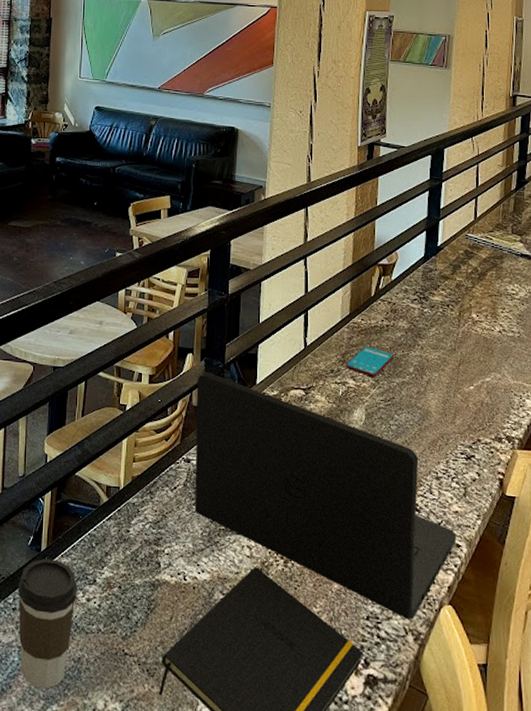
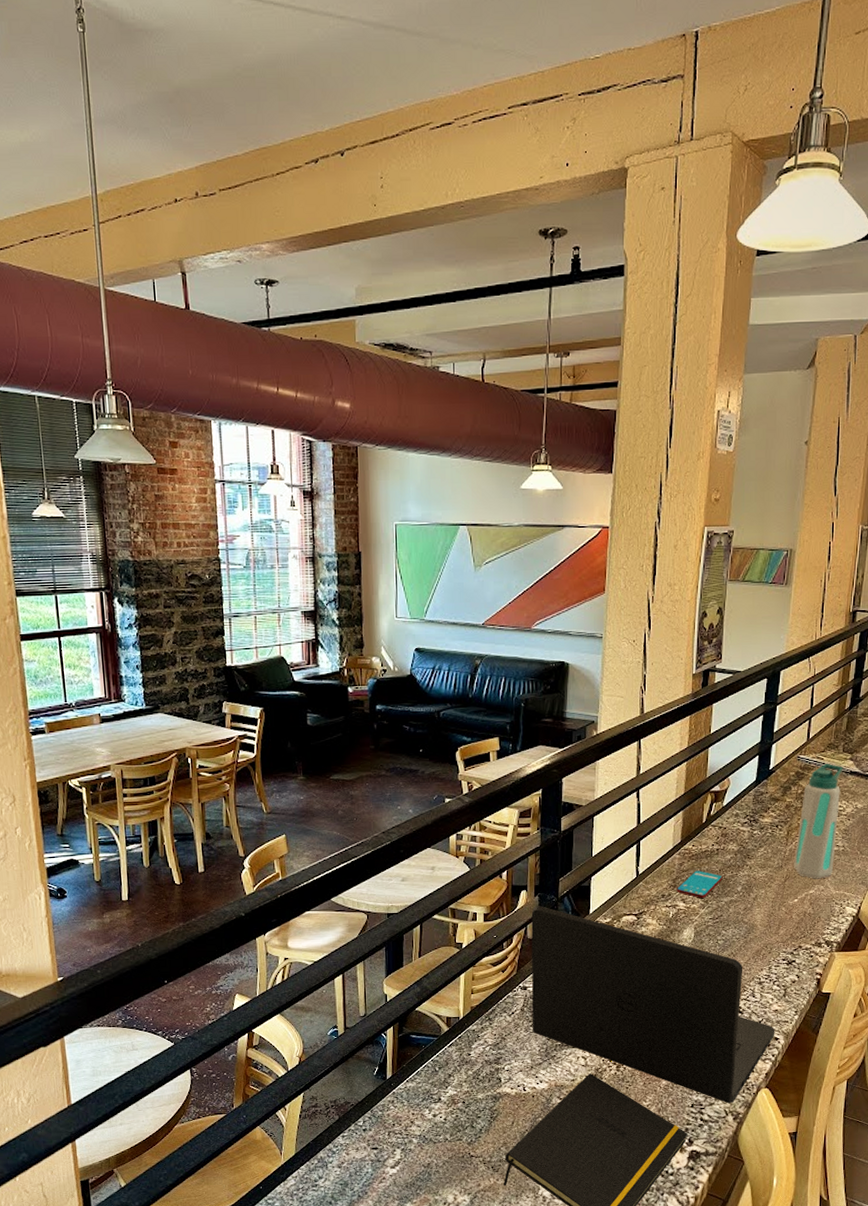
coffee cup: present [18,559,78,689] -> none [367,1085,424,1192]
water bottle: none [468,243,514,366] -> present [794,763,843,879]

